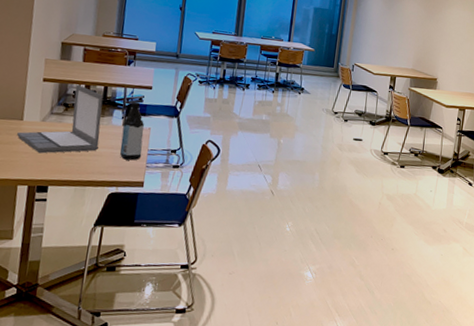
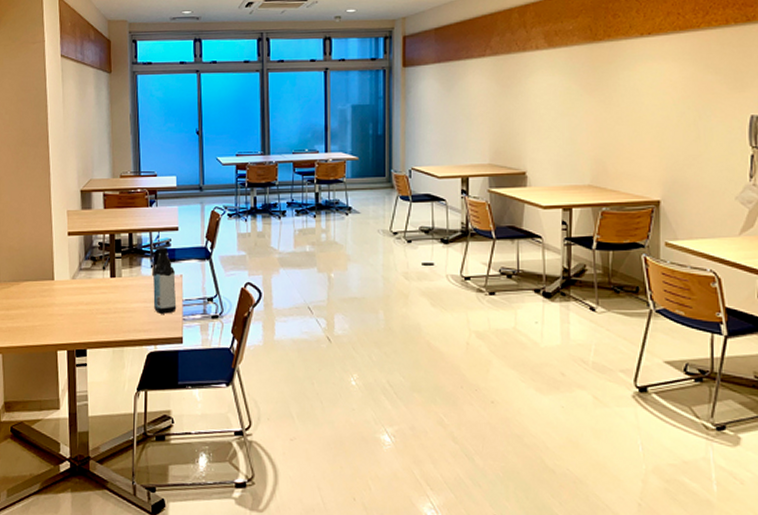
laptop: present [17,84,104,154] -> none [50,234,131,314]

